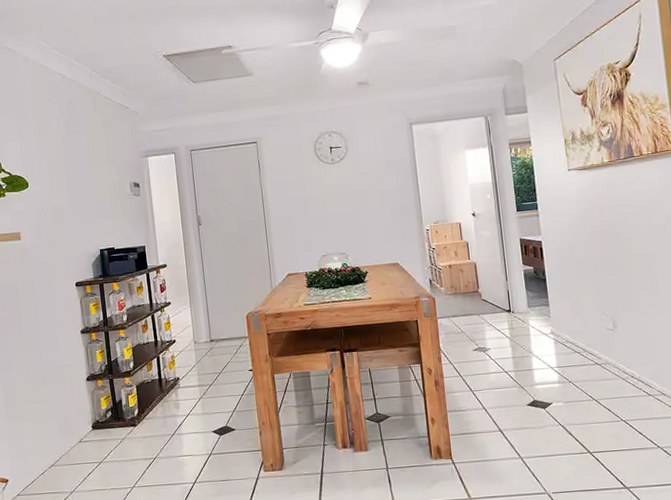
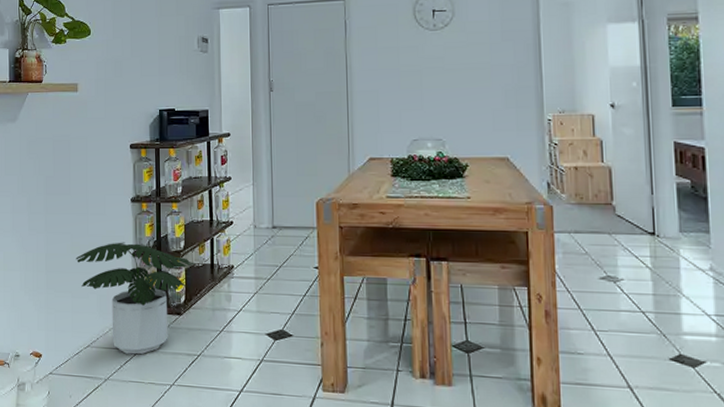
potted plant: none [33,369,145,467] -> present [75,242,196,355]

